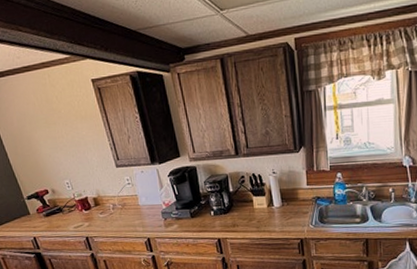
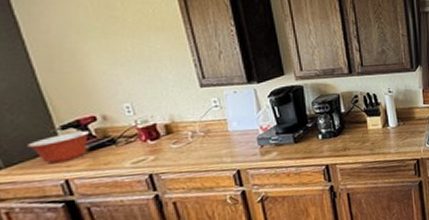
mixing bowl: none [9,201,46,225] -> present [27,131,91,164]

